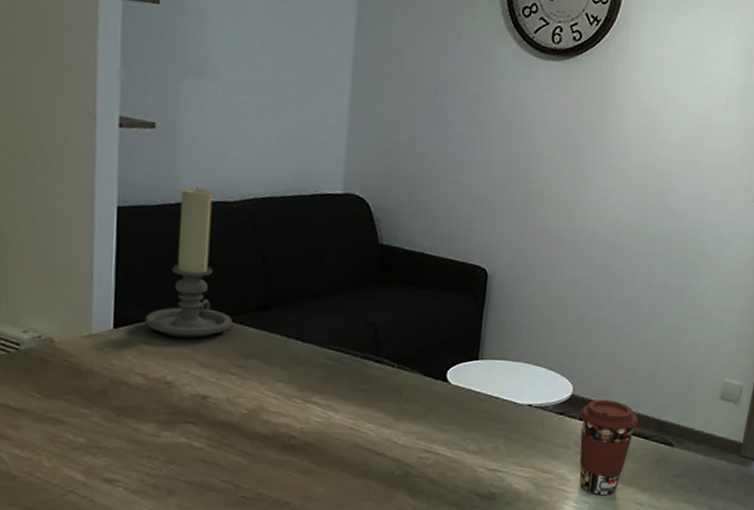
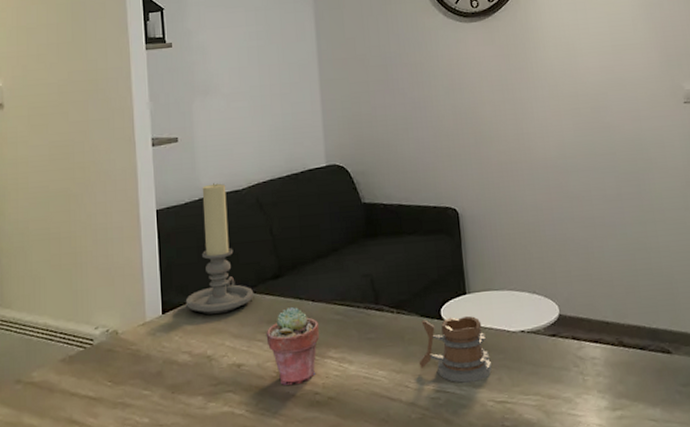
potted succulent: none [241,343,307,426] -> present [266,306,320,386]
mug: none [412,379,491,447] -> present [418,315,492,383]
coffee cup: present [579,400,639,495] -> none [571,314,631,415]

